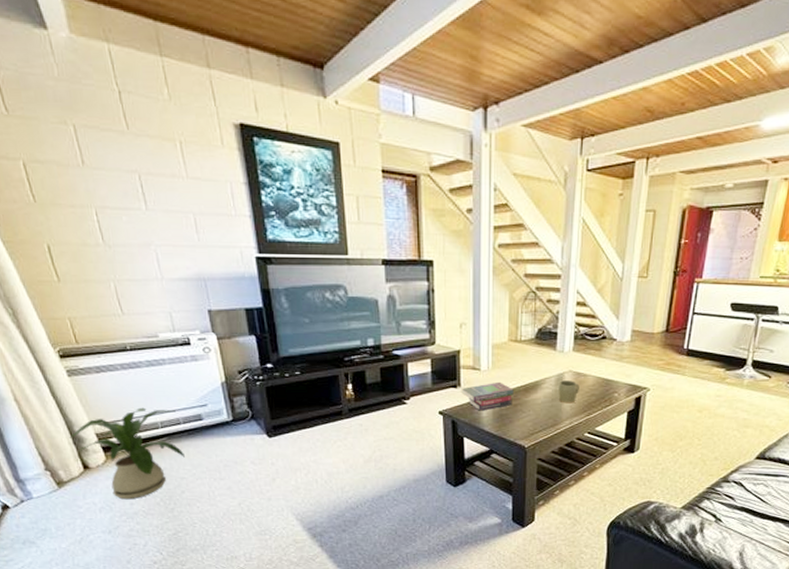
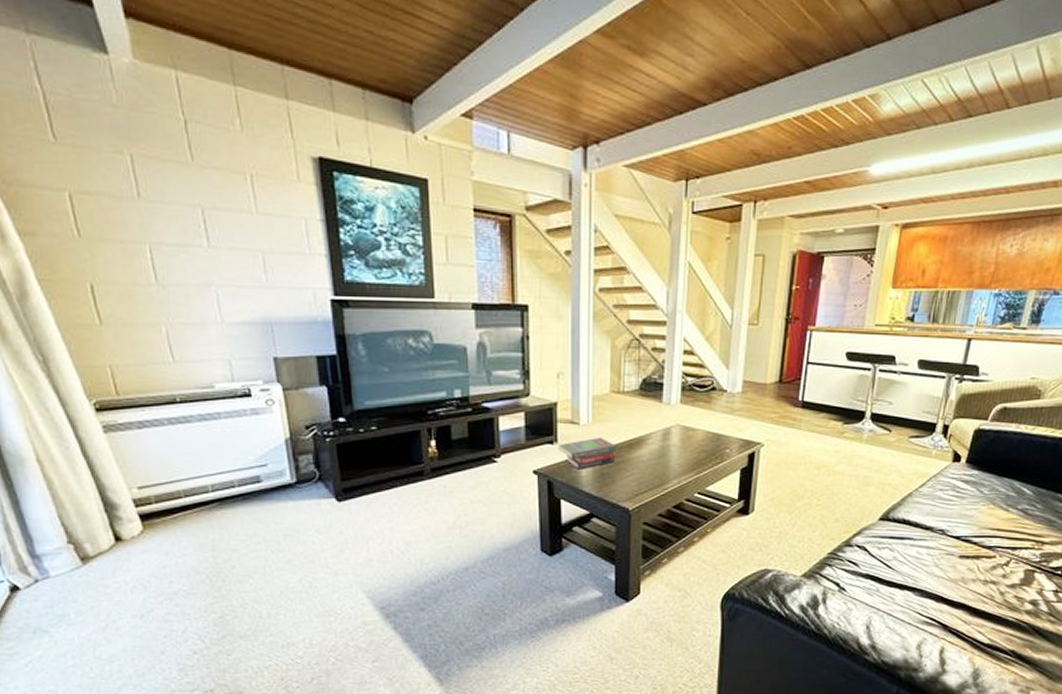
house plant: present [69,407,185,500] -> none [100,468,238,577]
mug: present [558,380,579,404] -> none [665,435,688,461]

